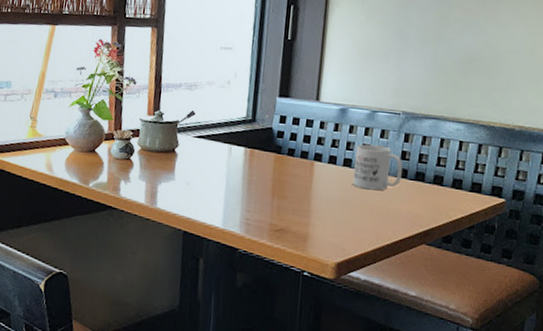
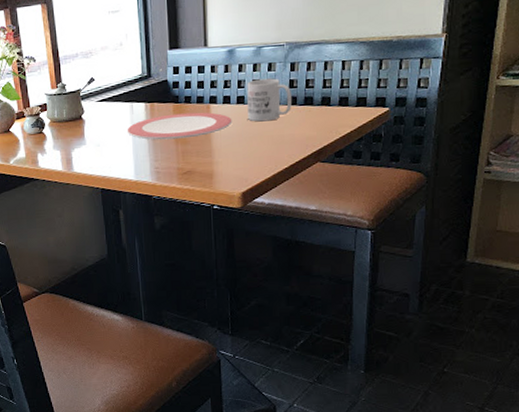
plate: none [221,164,336,194] -> present [127,112,232,140]

